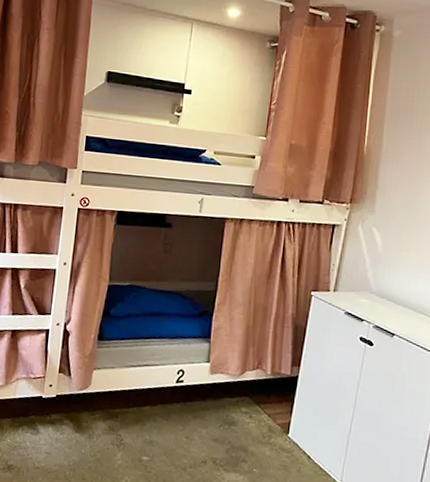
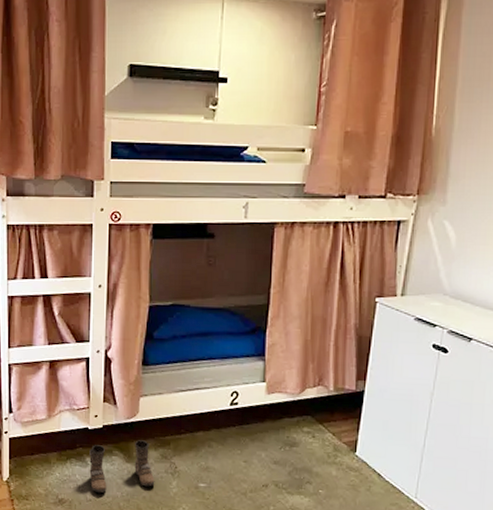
boots: none [39,411,102,461] -> present [89,440,155,493]

